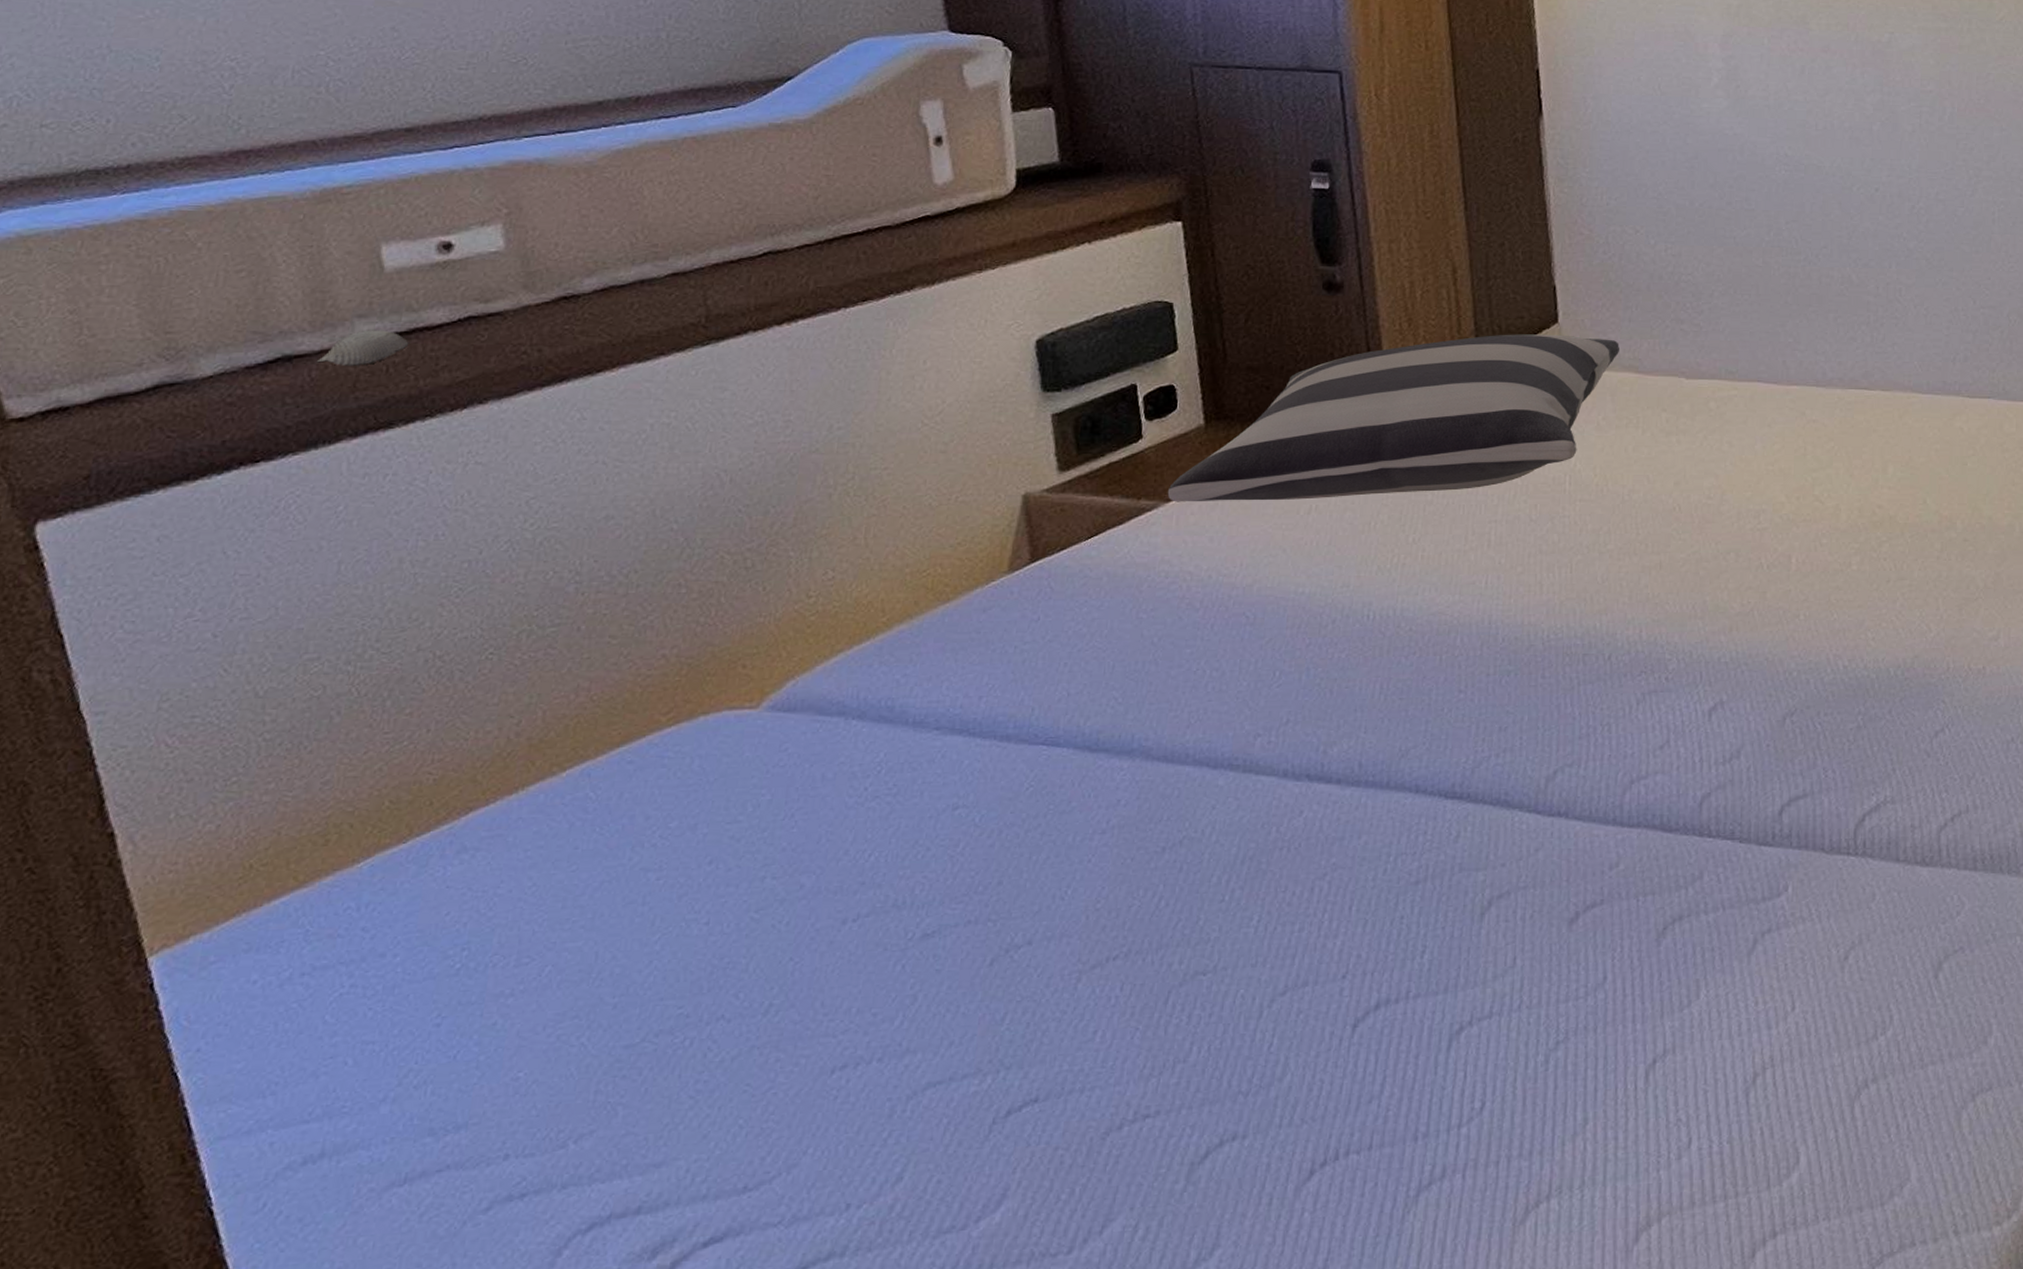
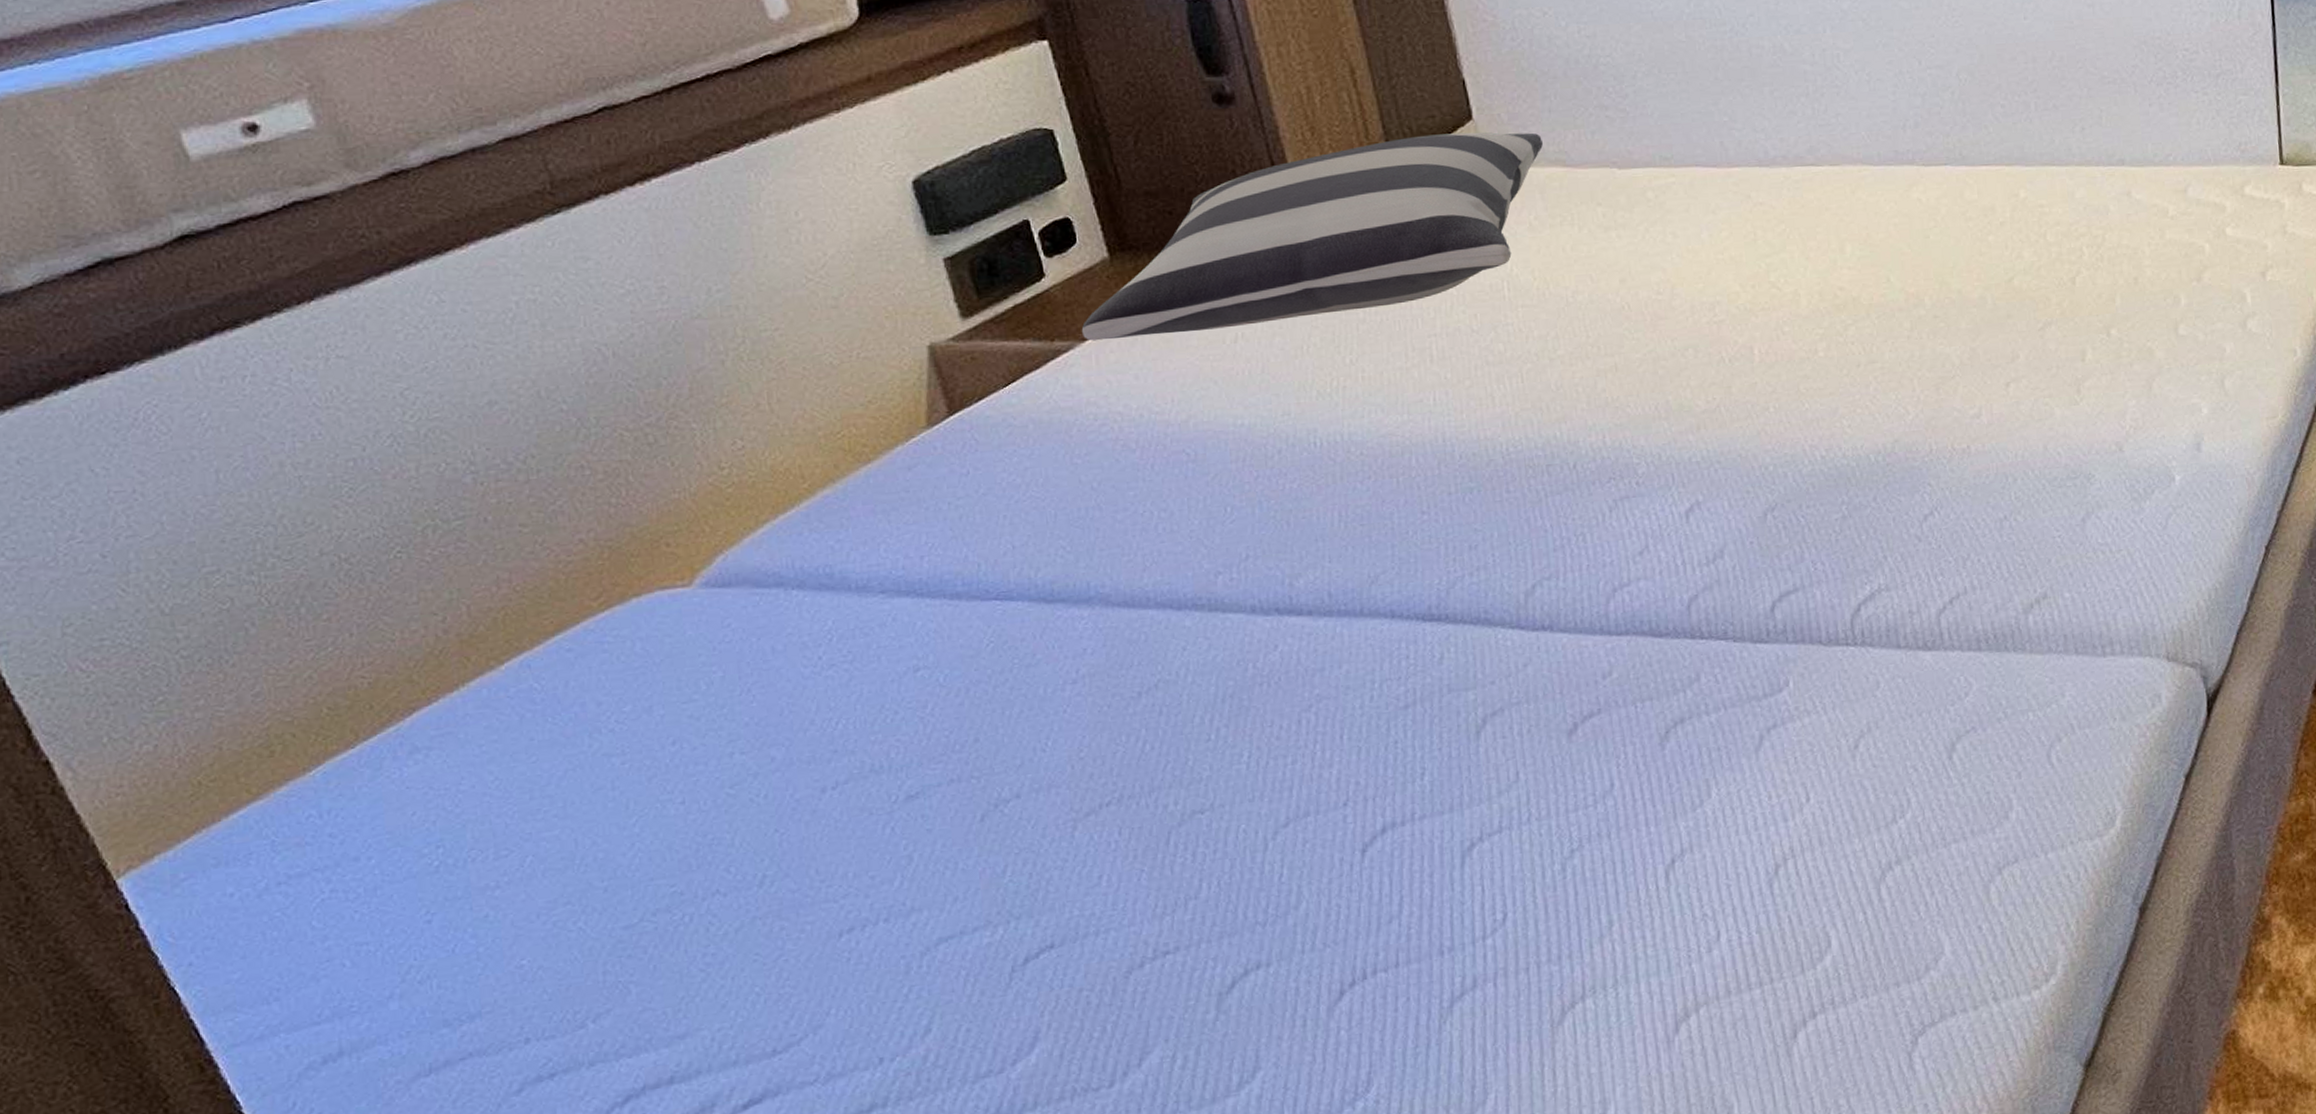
seashell: present [317,330,409,366] -> none [141,223,236,265]

